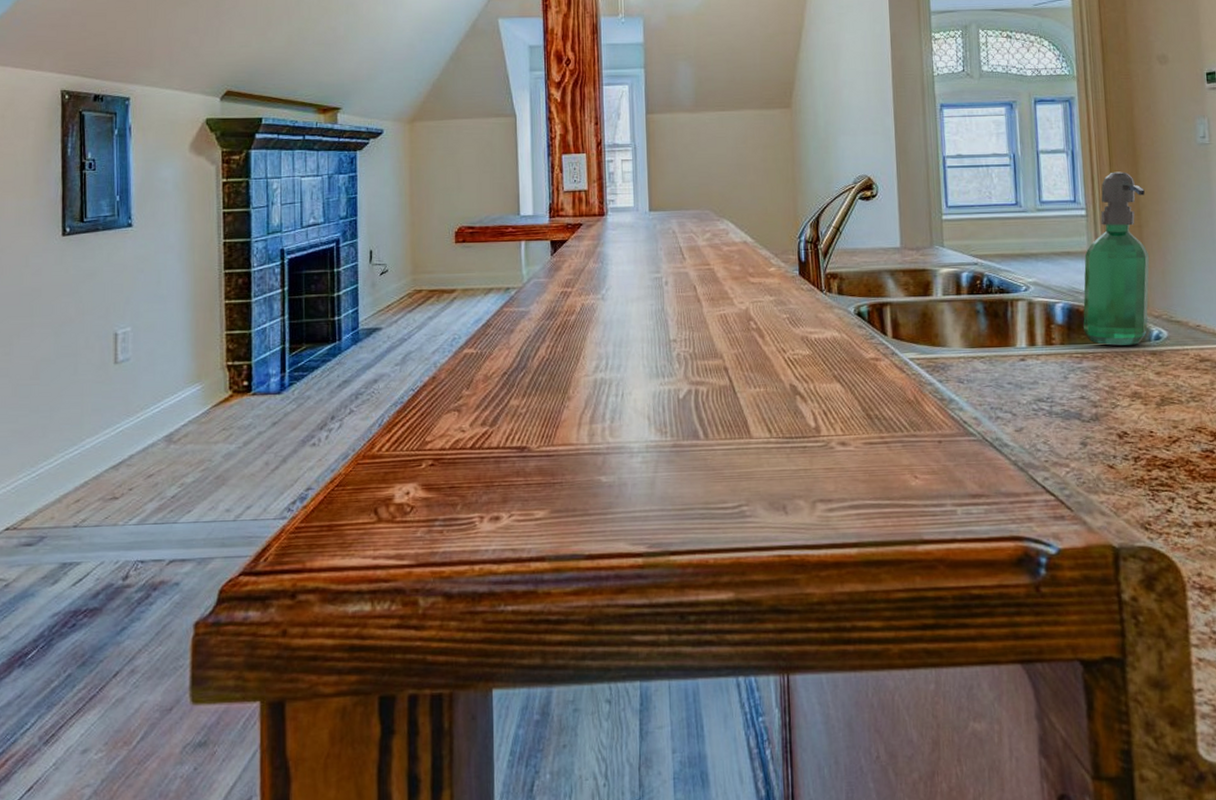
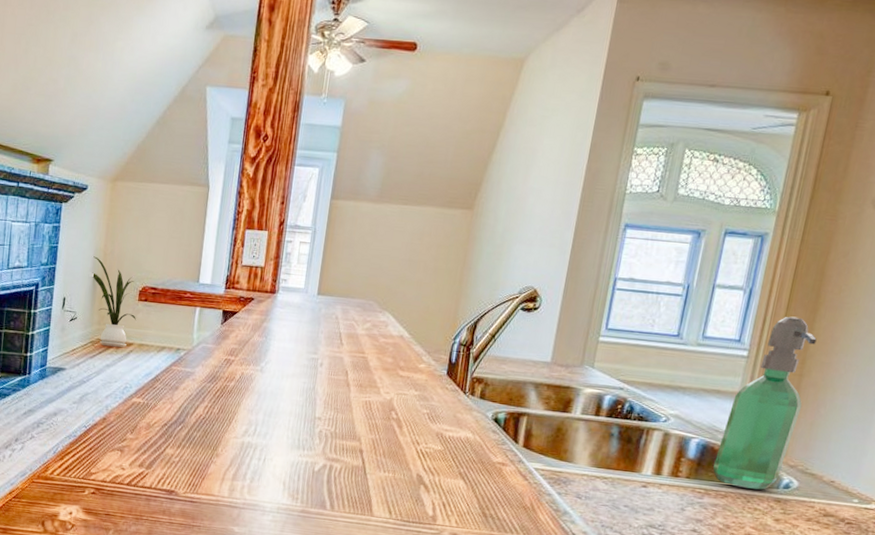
house plant: none [399,202,455,297] -> present [92,256,136,348]

